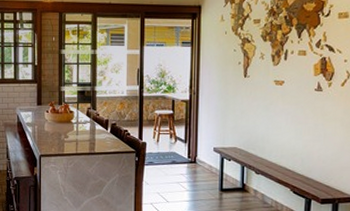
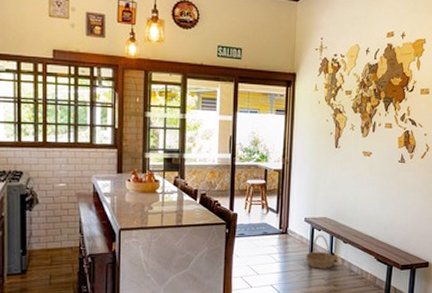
basket: none [215,165,247,200] -> present [305,235,336,269]

